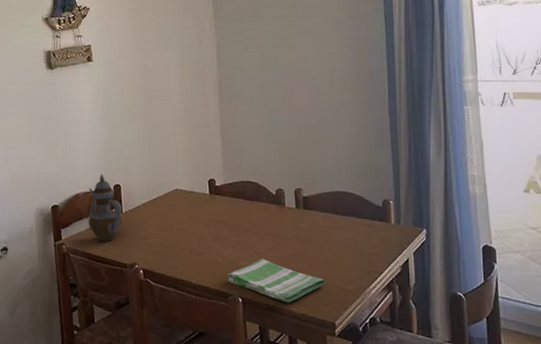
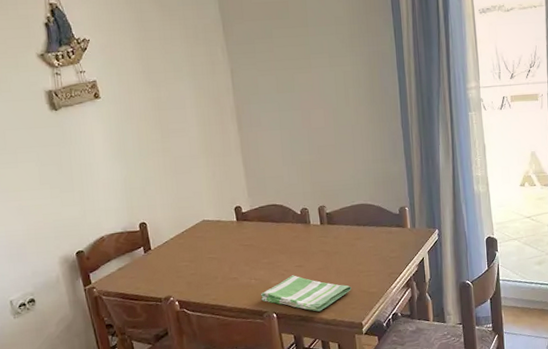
teapot: present [88,174,122,242] -> none [113,214,152,280]

